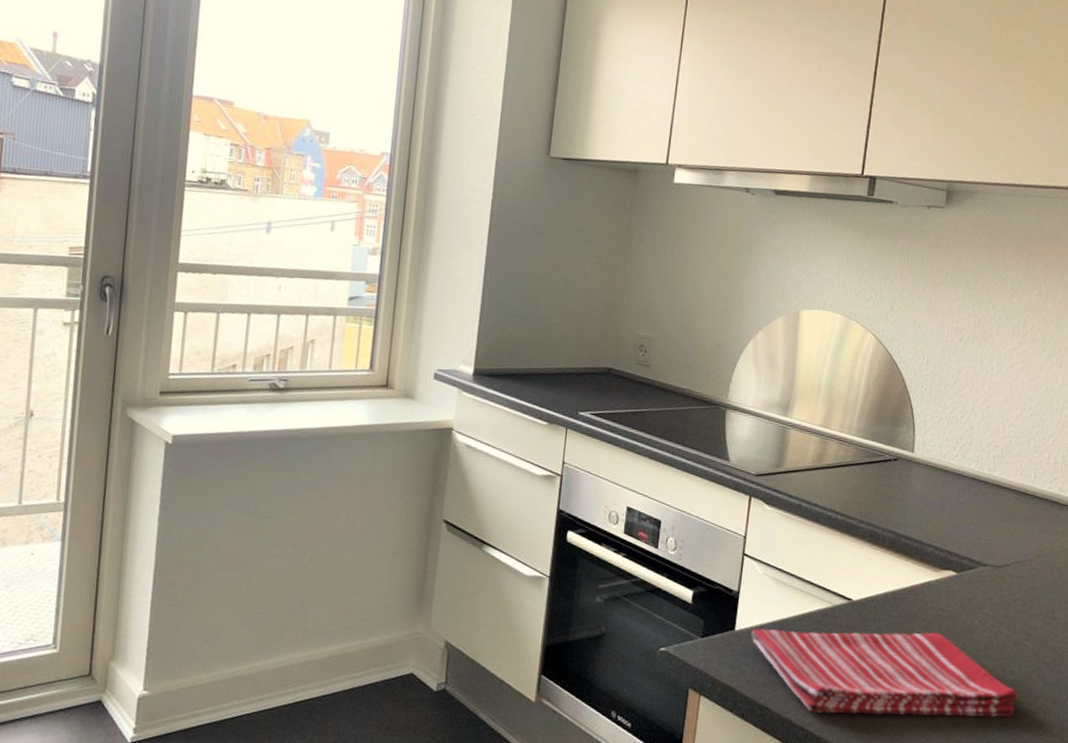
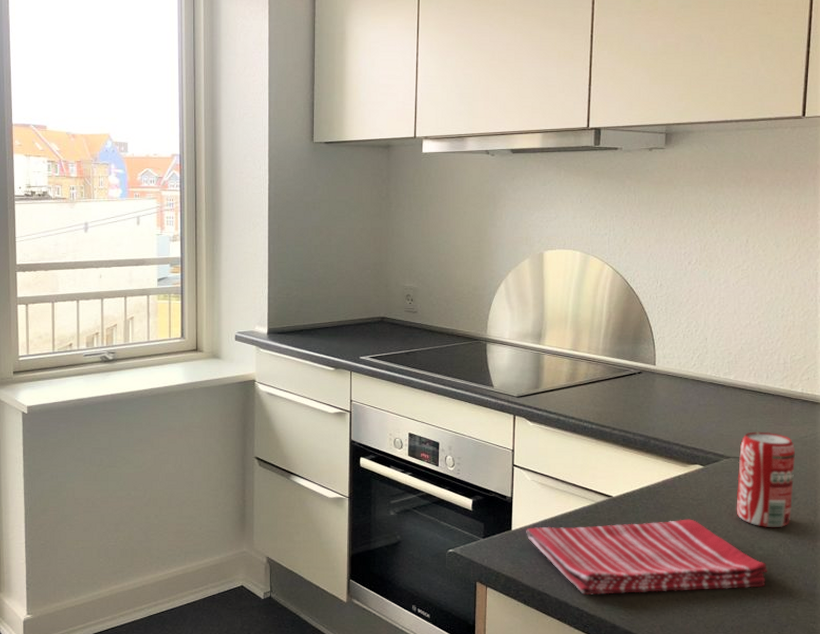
beverage can: none [988,538,1059,651] -> present [736,432,795,528]

